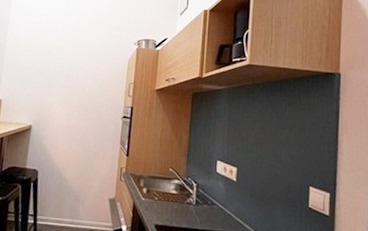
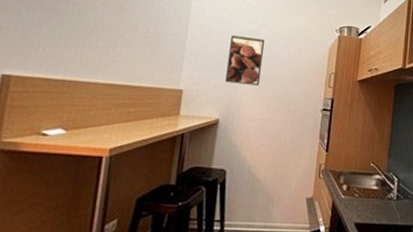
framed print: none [37,51,71,95] -> present [225,35,265,86]

